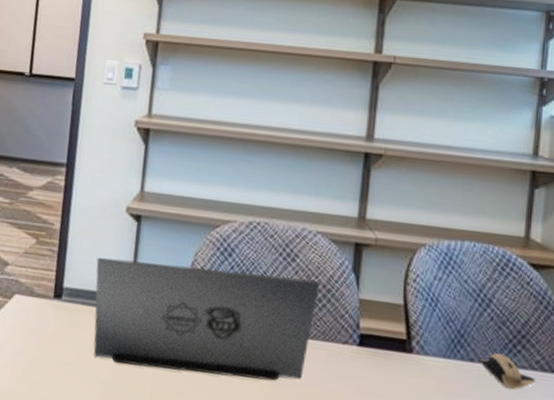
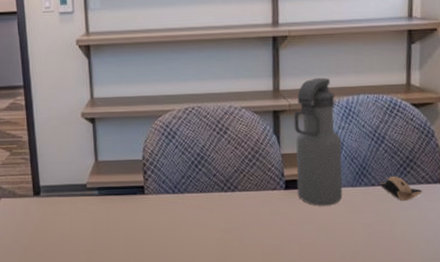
laptop: present [93,257,320,381] -> none [64,146,249,237]
water bottle: none [374,211,436,378] -> present [294,77,343,206]

